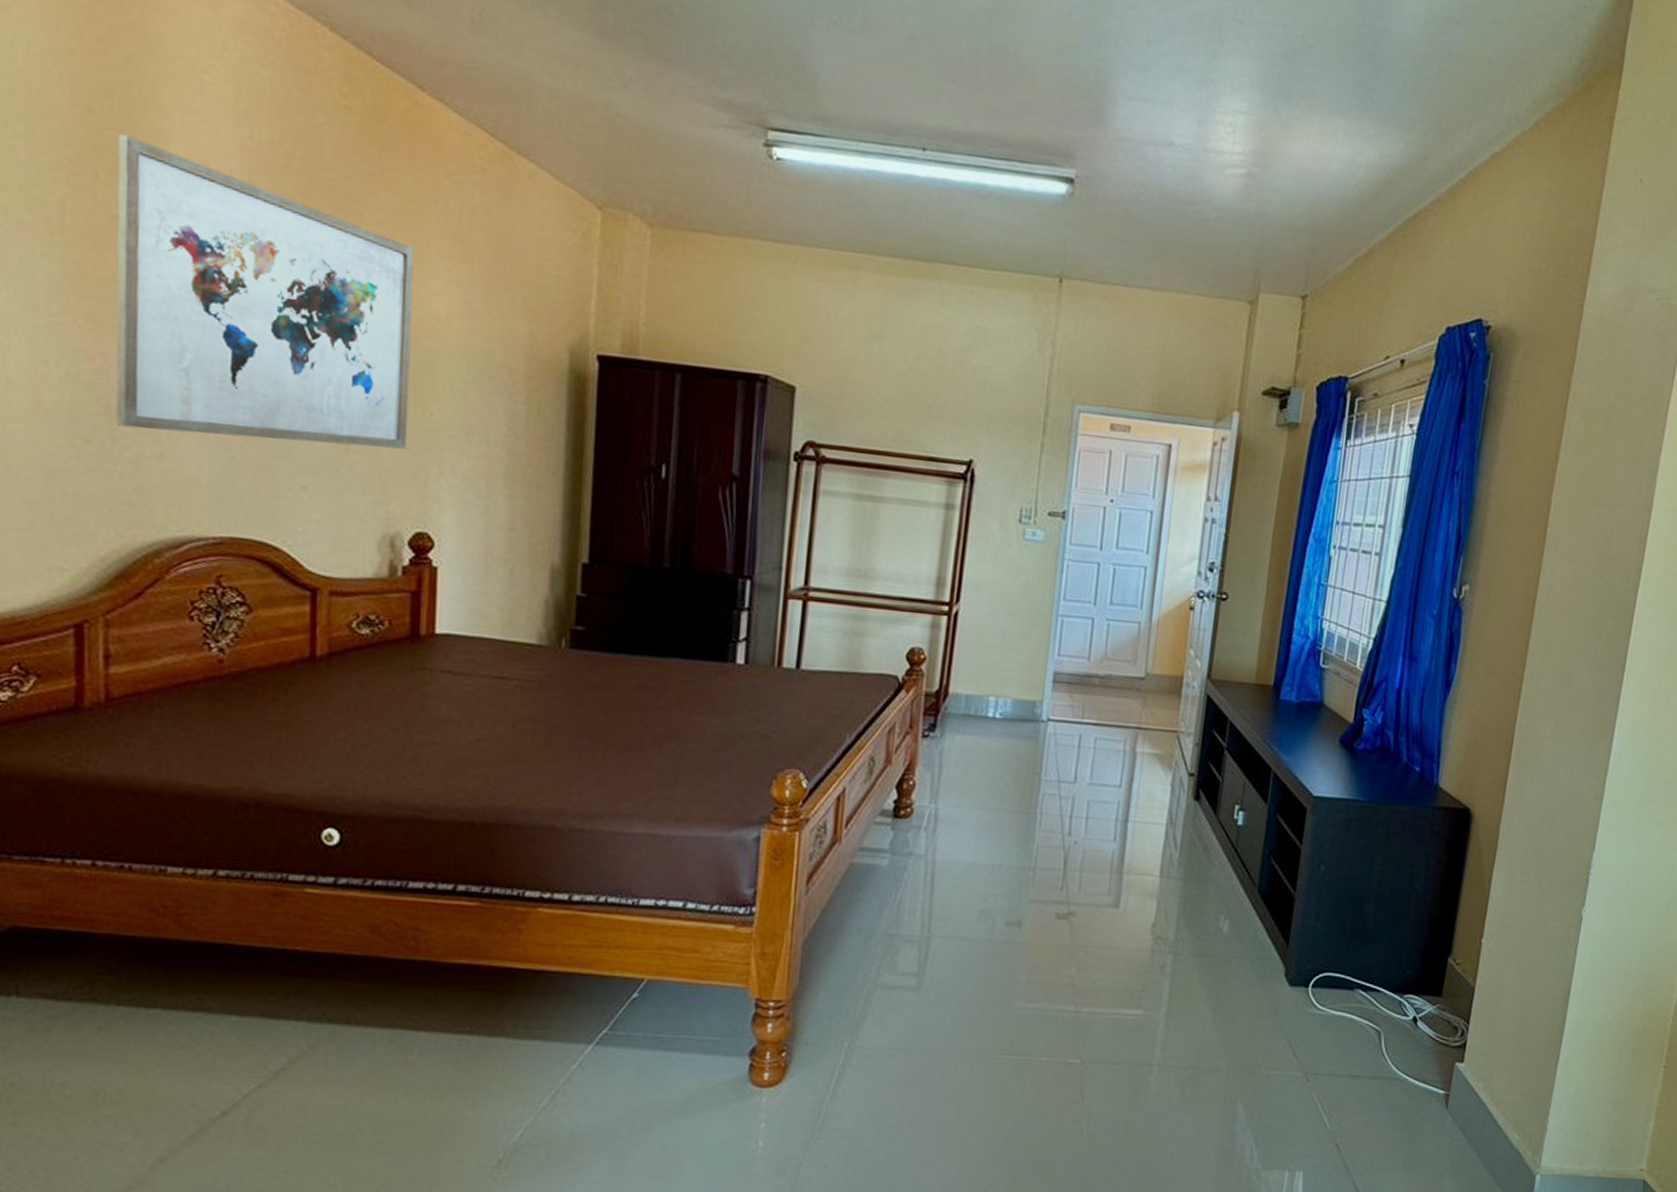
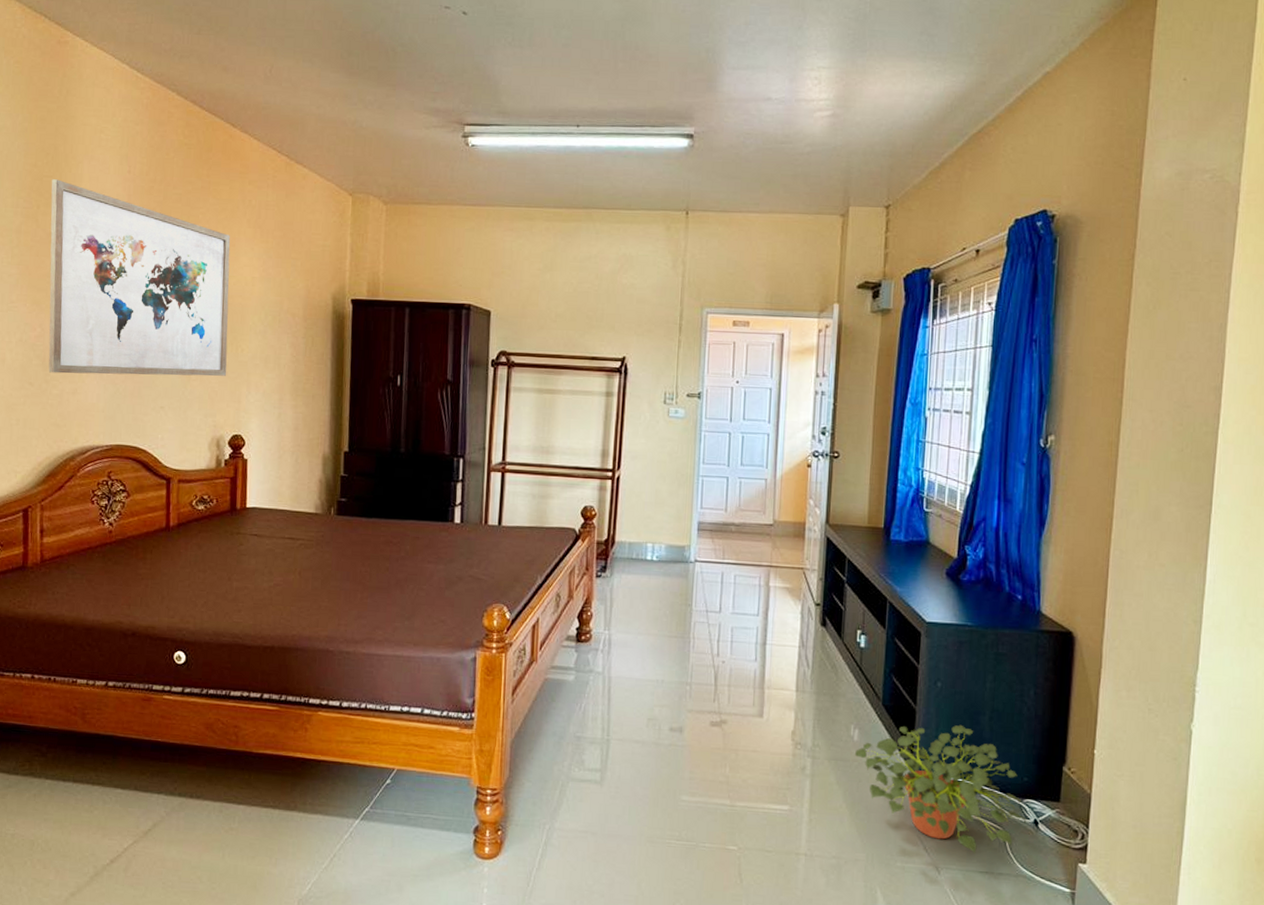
potted plant: none [1222,913,1406,1057] -> present [854,724,1027,855]

